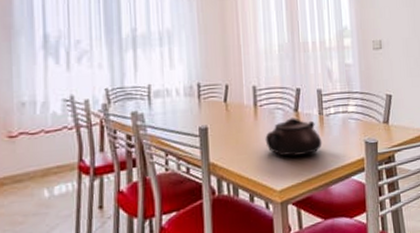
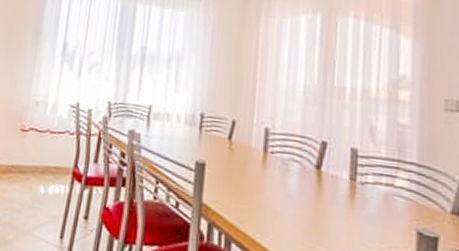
teapot: present [265,118,322,157] -> none [272,175,351,227]

